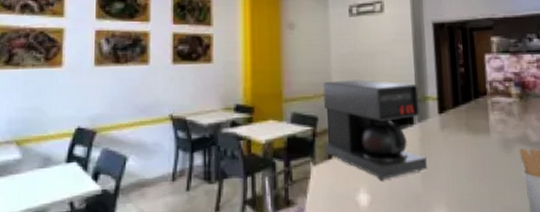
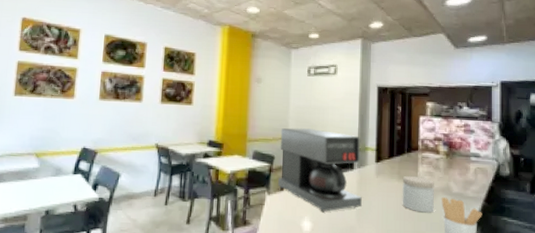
jar: none [471,125,512,169] -> present [402,175,434,213]

